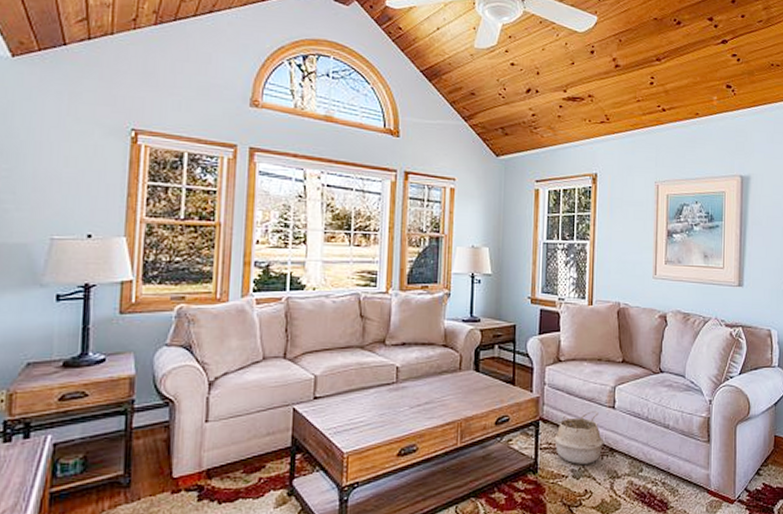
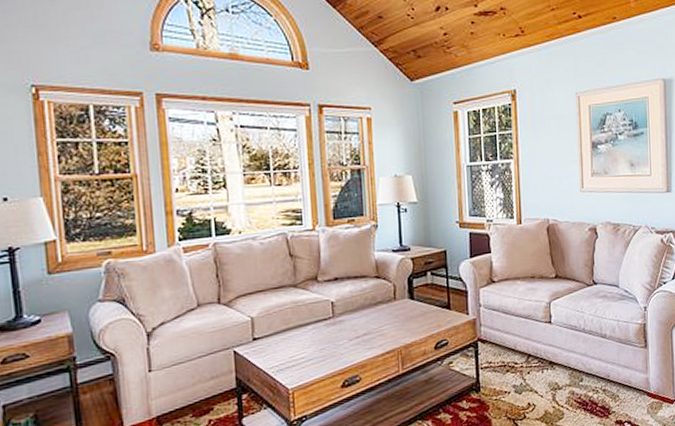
woven basket: present [554,411,603,465] -> none [494,327,543,380]

